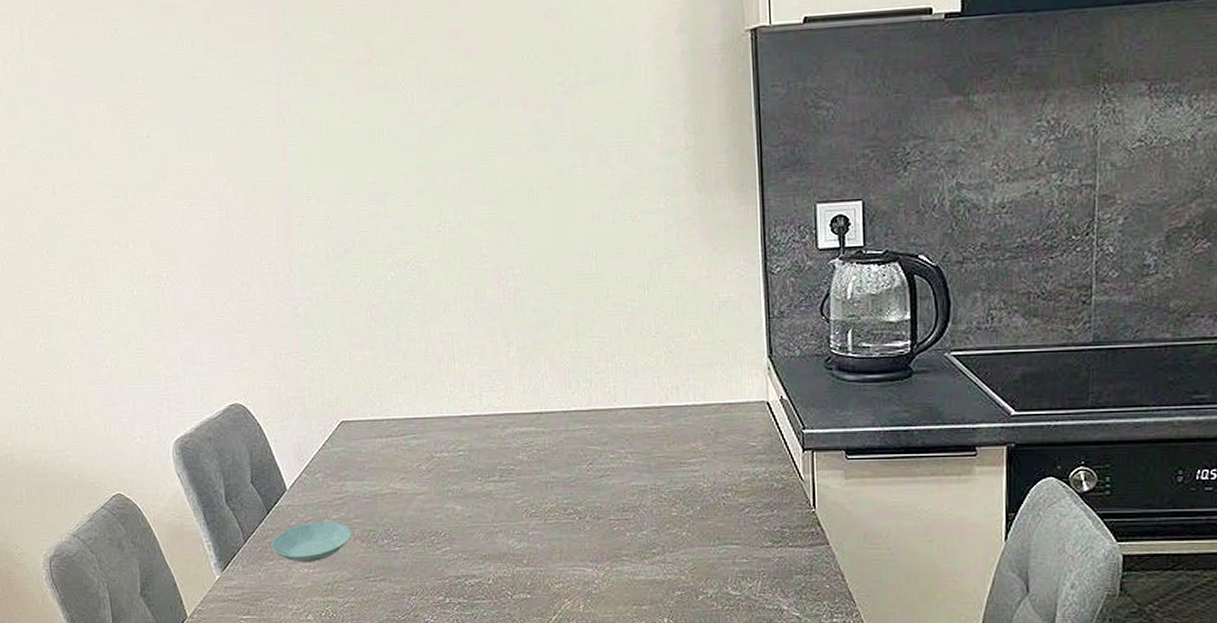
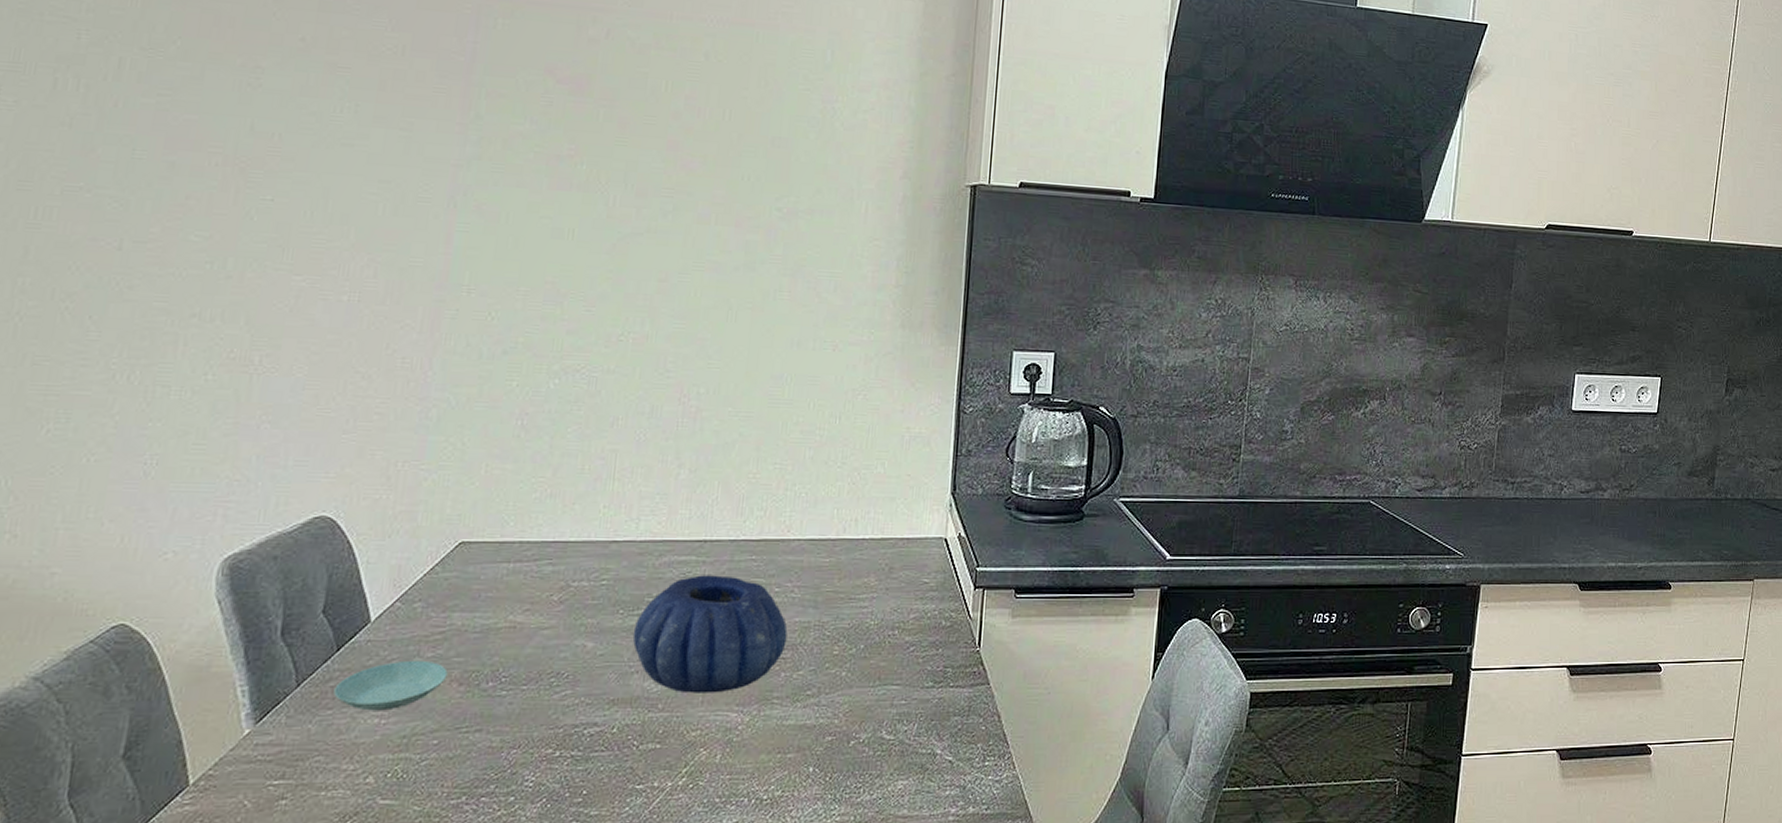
decorative bowl: none [492,444,627,551] -> present [632,575,788,693]

